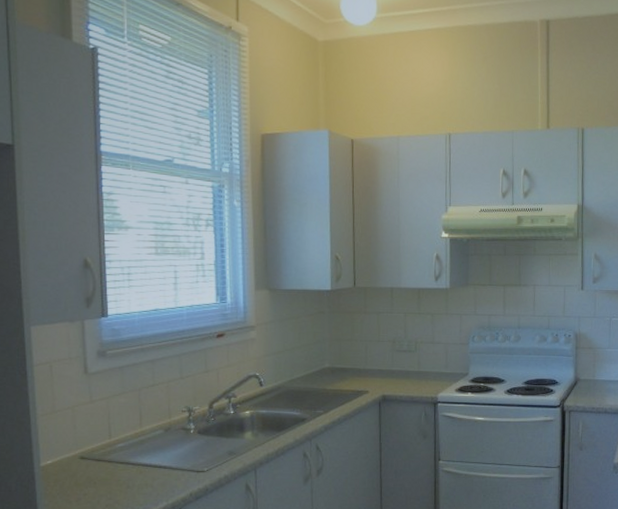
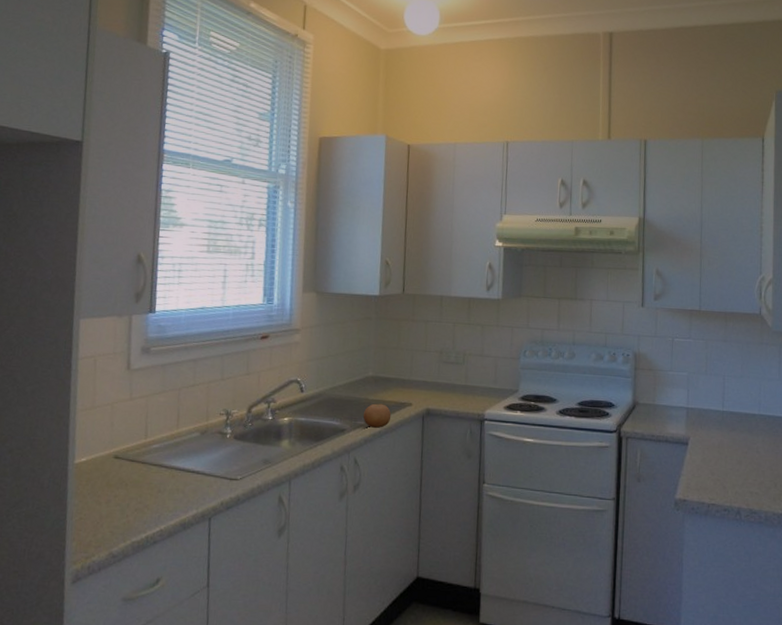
fruit: none [323,393,349,417] -> present [363,403,392,429]

